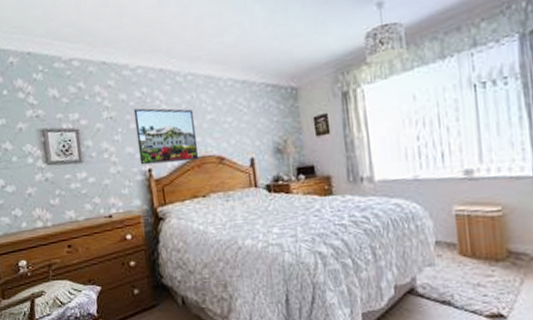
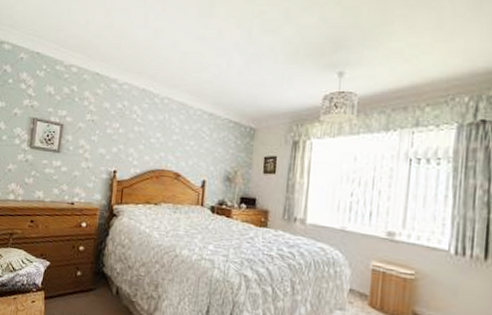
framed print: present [133,108,198,165] -> none [108,117,163,172]

